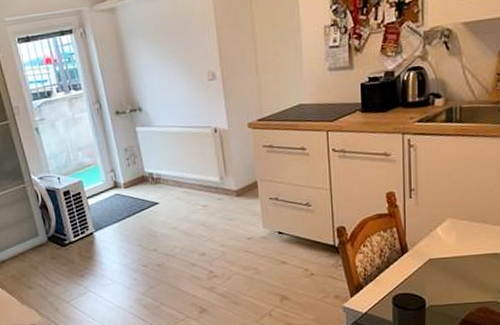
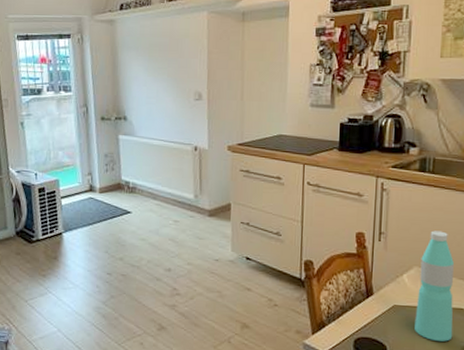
water bottle: none [451,179,490,288] -> present [415,230,455,342]

